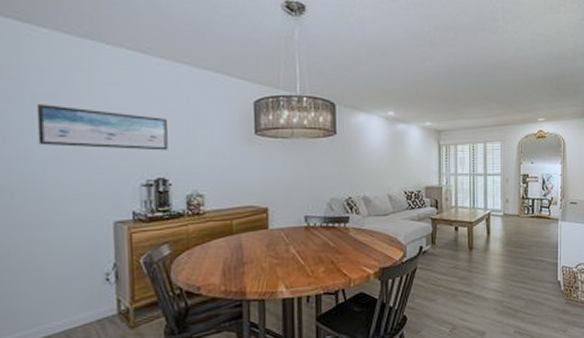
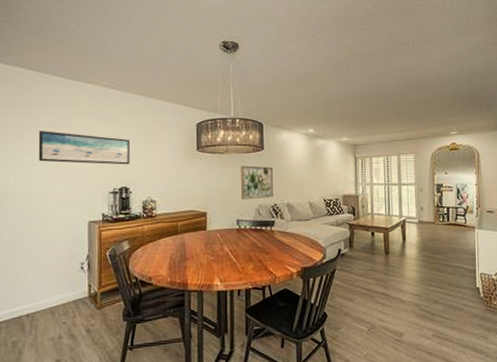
wall art: none [309,153,348,193] -> present [241,165,274,200]

